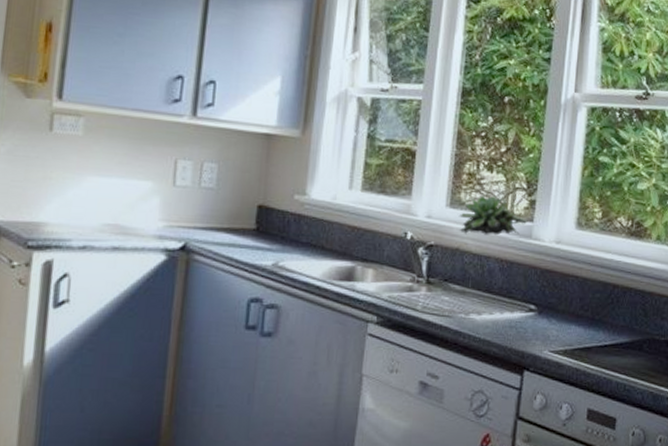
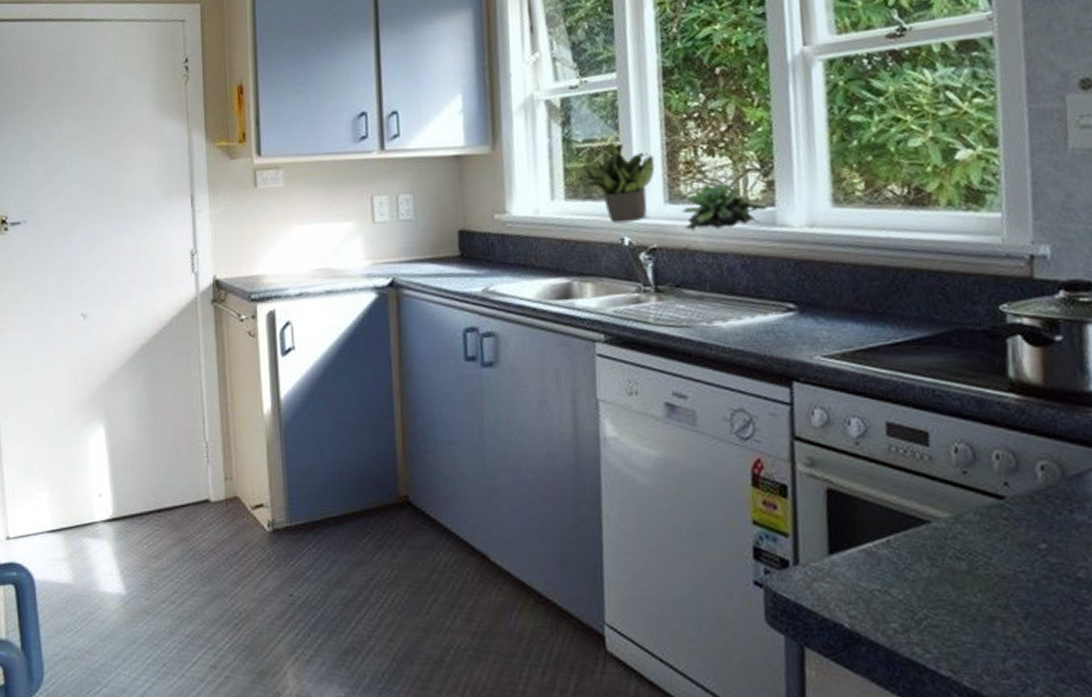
potted plant: none [367,144,444,220] -> present [566,141,655,224]

